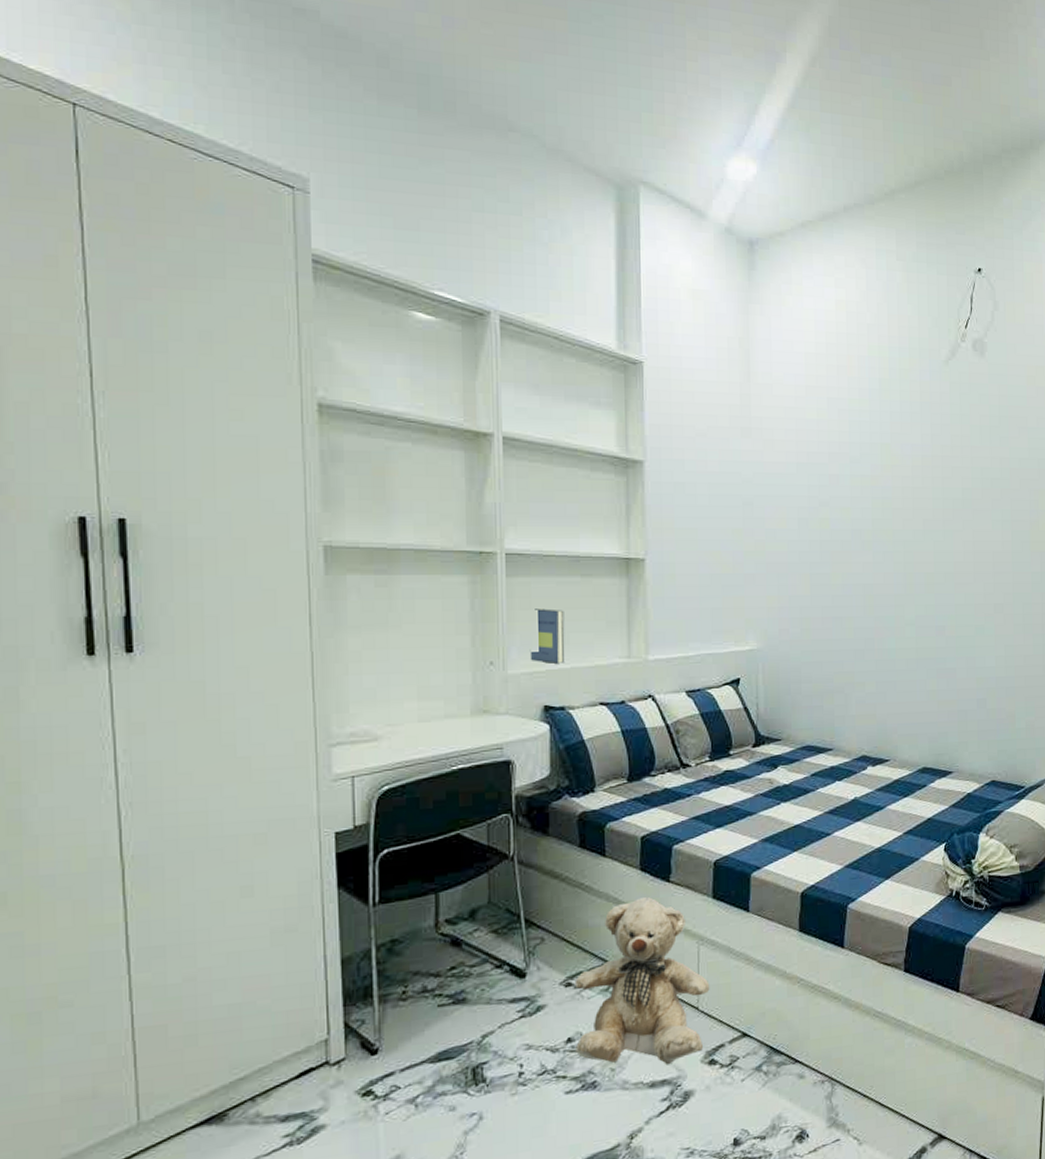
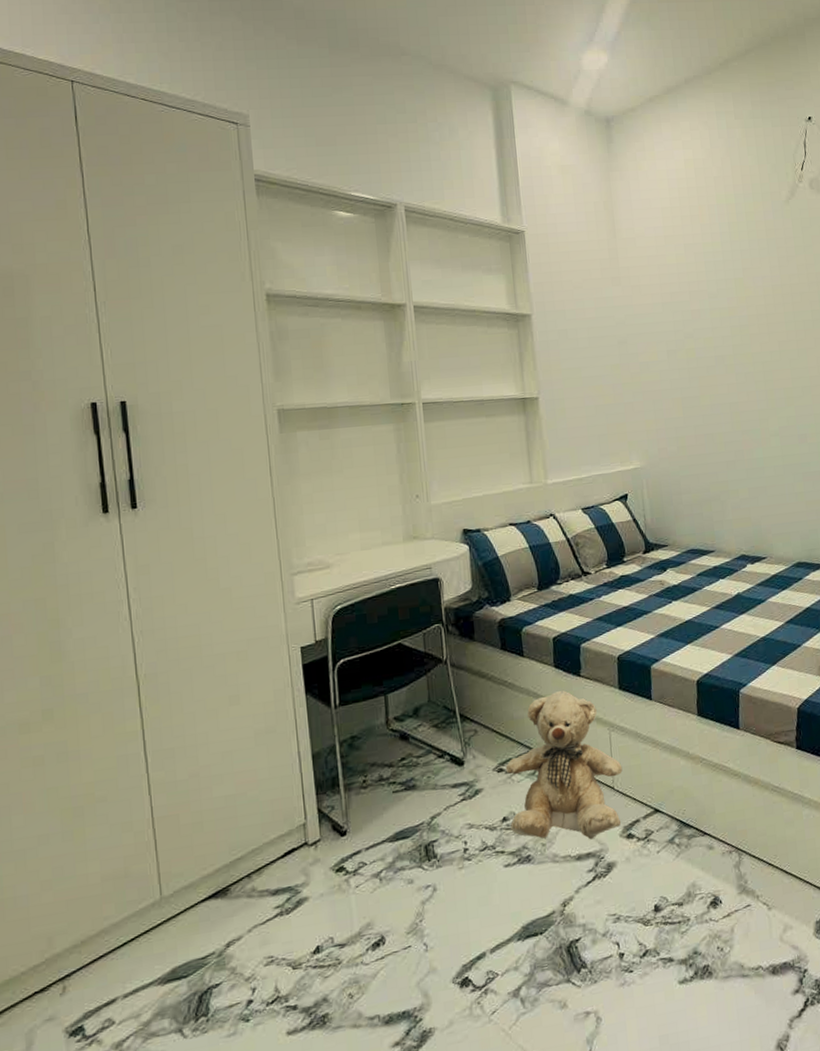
book: present [531,608,565,664] -> none [449,446,477,493]

